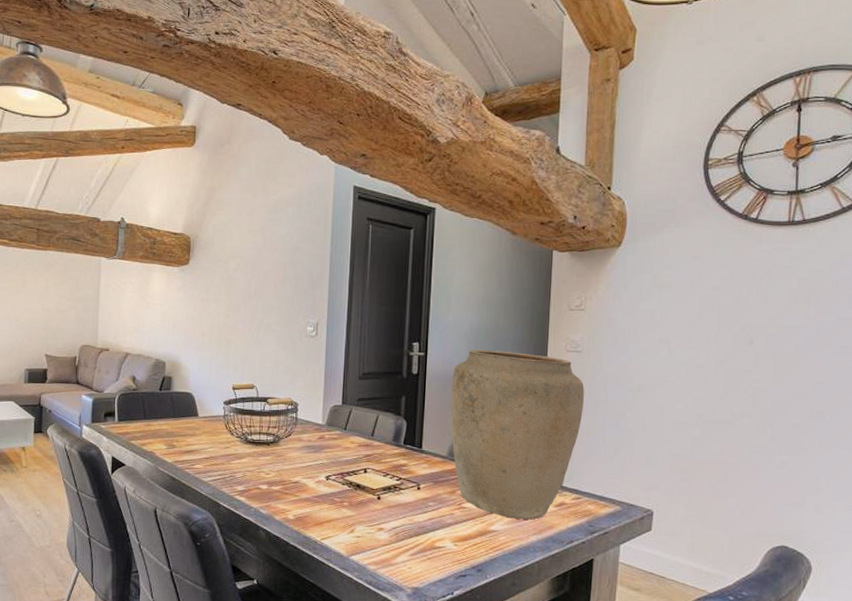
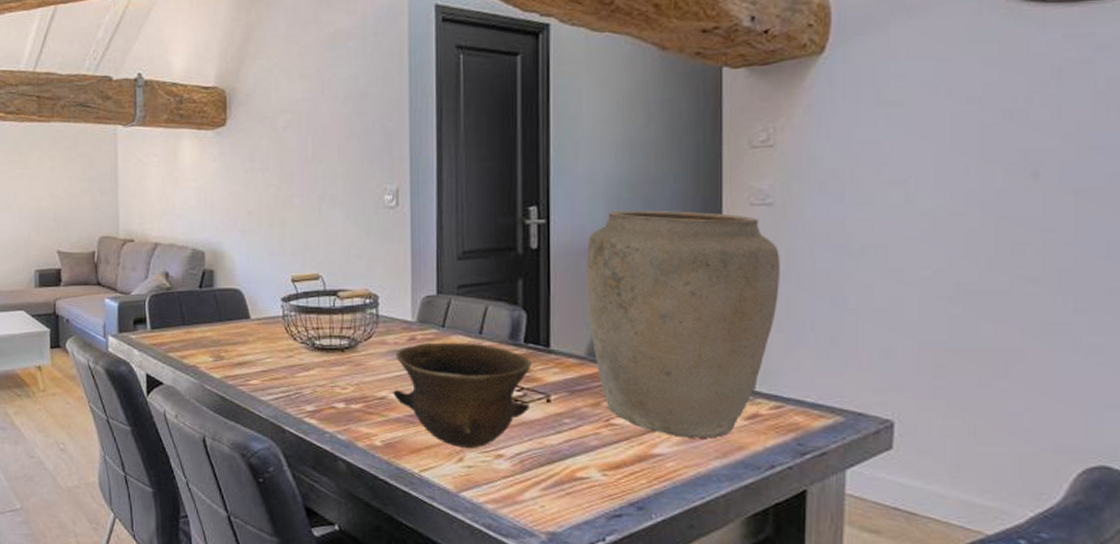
bowl: none [305,441,408,523] -> present [393,342,532,448]

